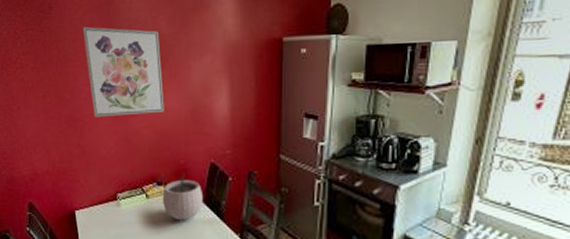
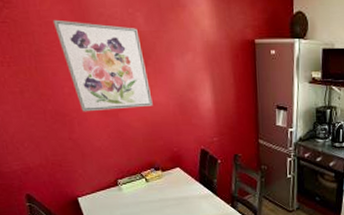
plant pot: present [162,172,204,221] -> none [161,158,198,198]

